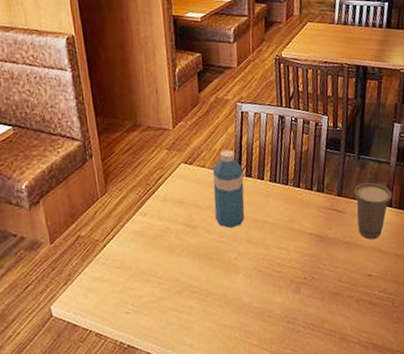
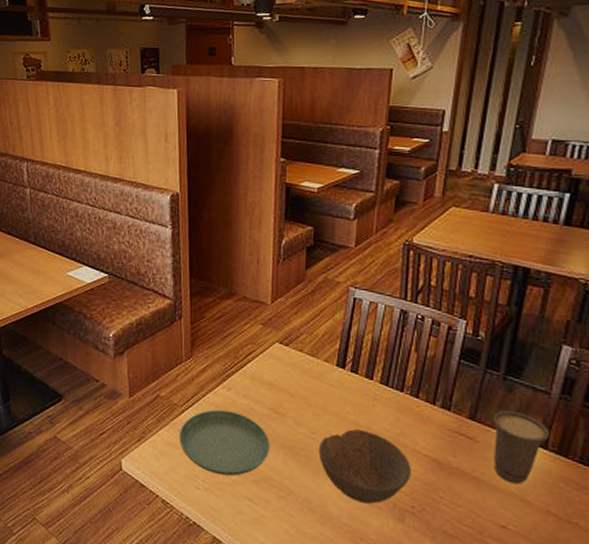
saucer: none [103,234,188,296] -> present [179,409,271,476]
water bottle: present [213,149,245,229] -> none [309,337,349,426]
bowl: none [227,224,302,287] -> present [318,429,412,504]

